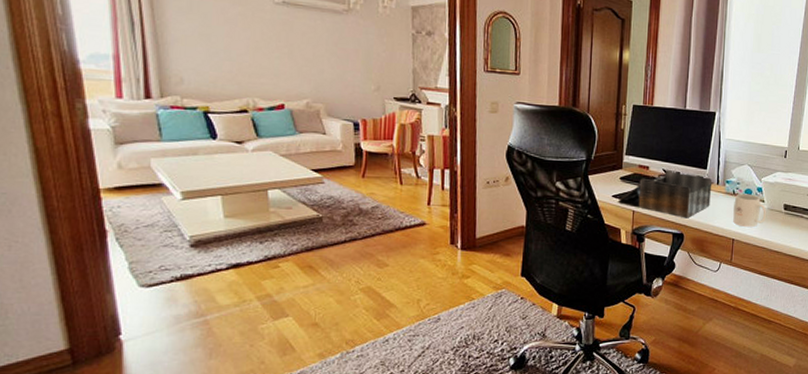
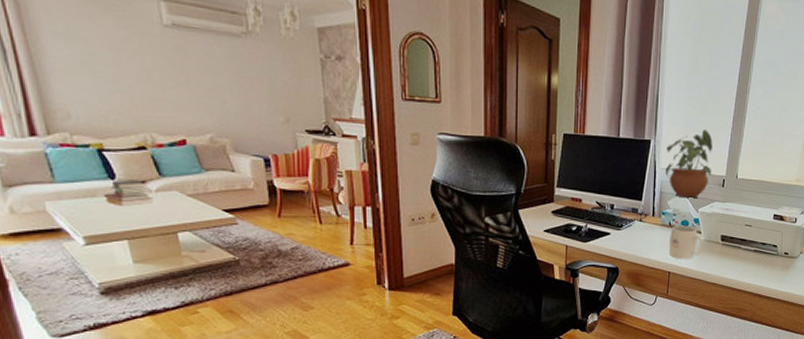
books: none [205,139,249,164] -> present [104,179,153,206]
desk organizer: present [617,171,713,219] -> none [549,204,648,252]
potted plant: none [730,102,775,167] -> present [665,128,713,198]

